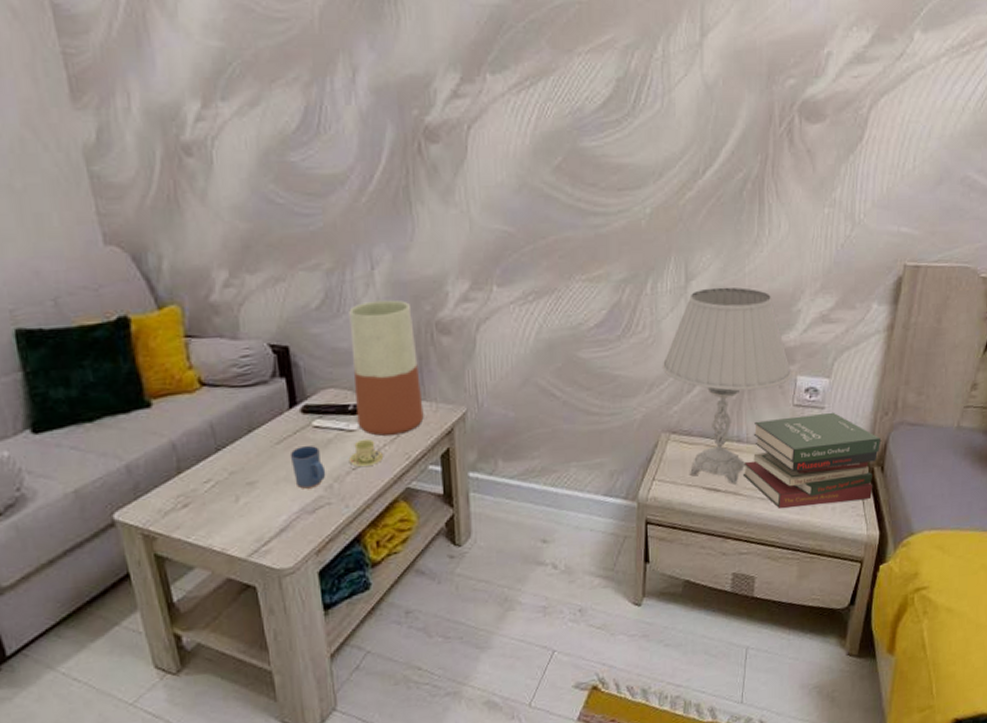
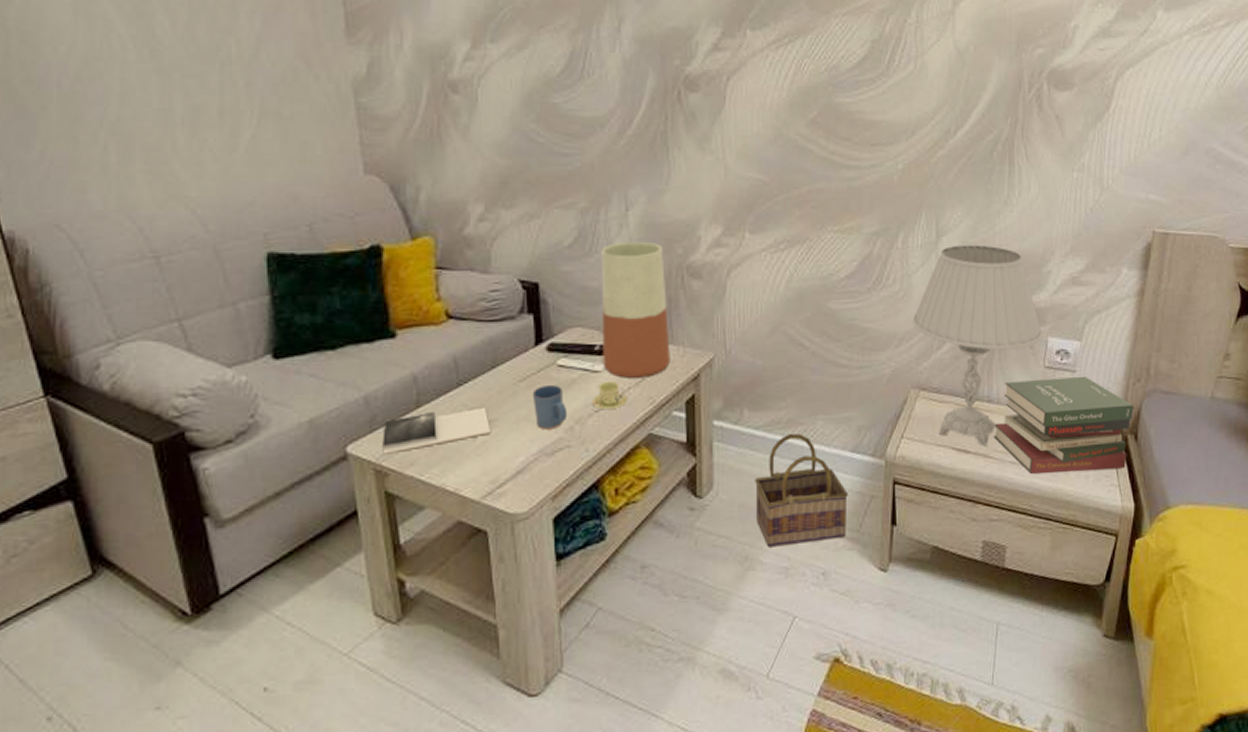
book: none [147,470,253,520] -> present [382,407,492,454]
basket: none [511,481,602,589] -> present [755,434,848,547]

